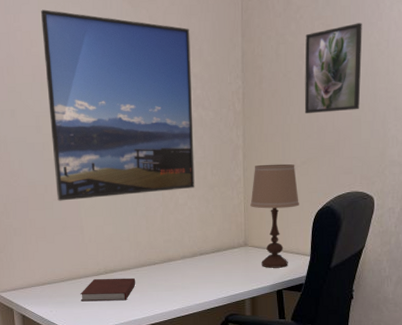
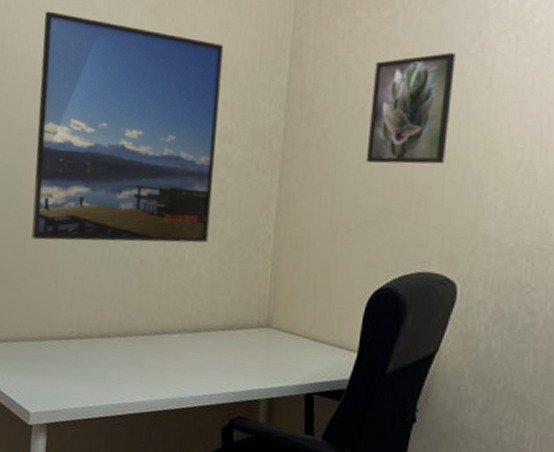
notebook: present [80,277,136,302] -> none [41,343,116,378]
table lamp: present [250,163,299,268] -> none [279,222,349,364]

